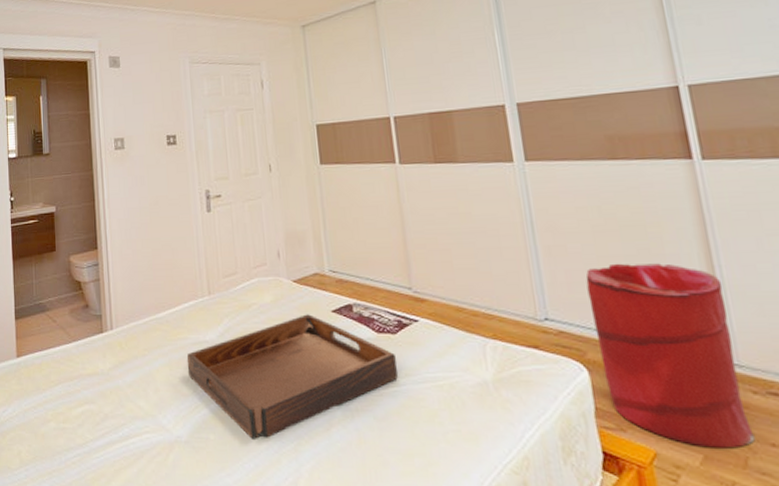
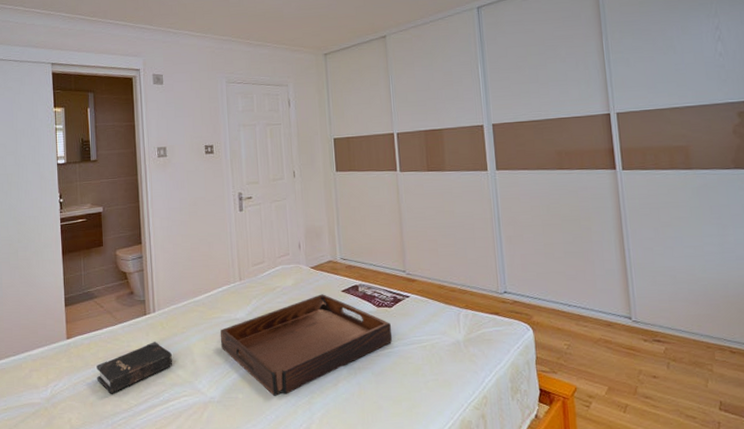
hardback book: none [48,365,133,425] -> present [96,342,173,394]
laundry hamper: present [585,263,755,449] -> none [535,248,643,382]

